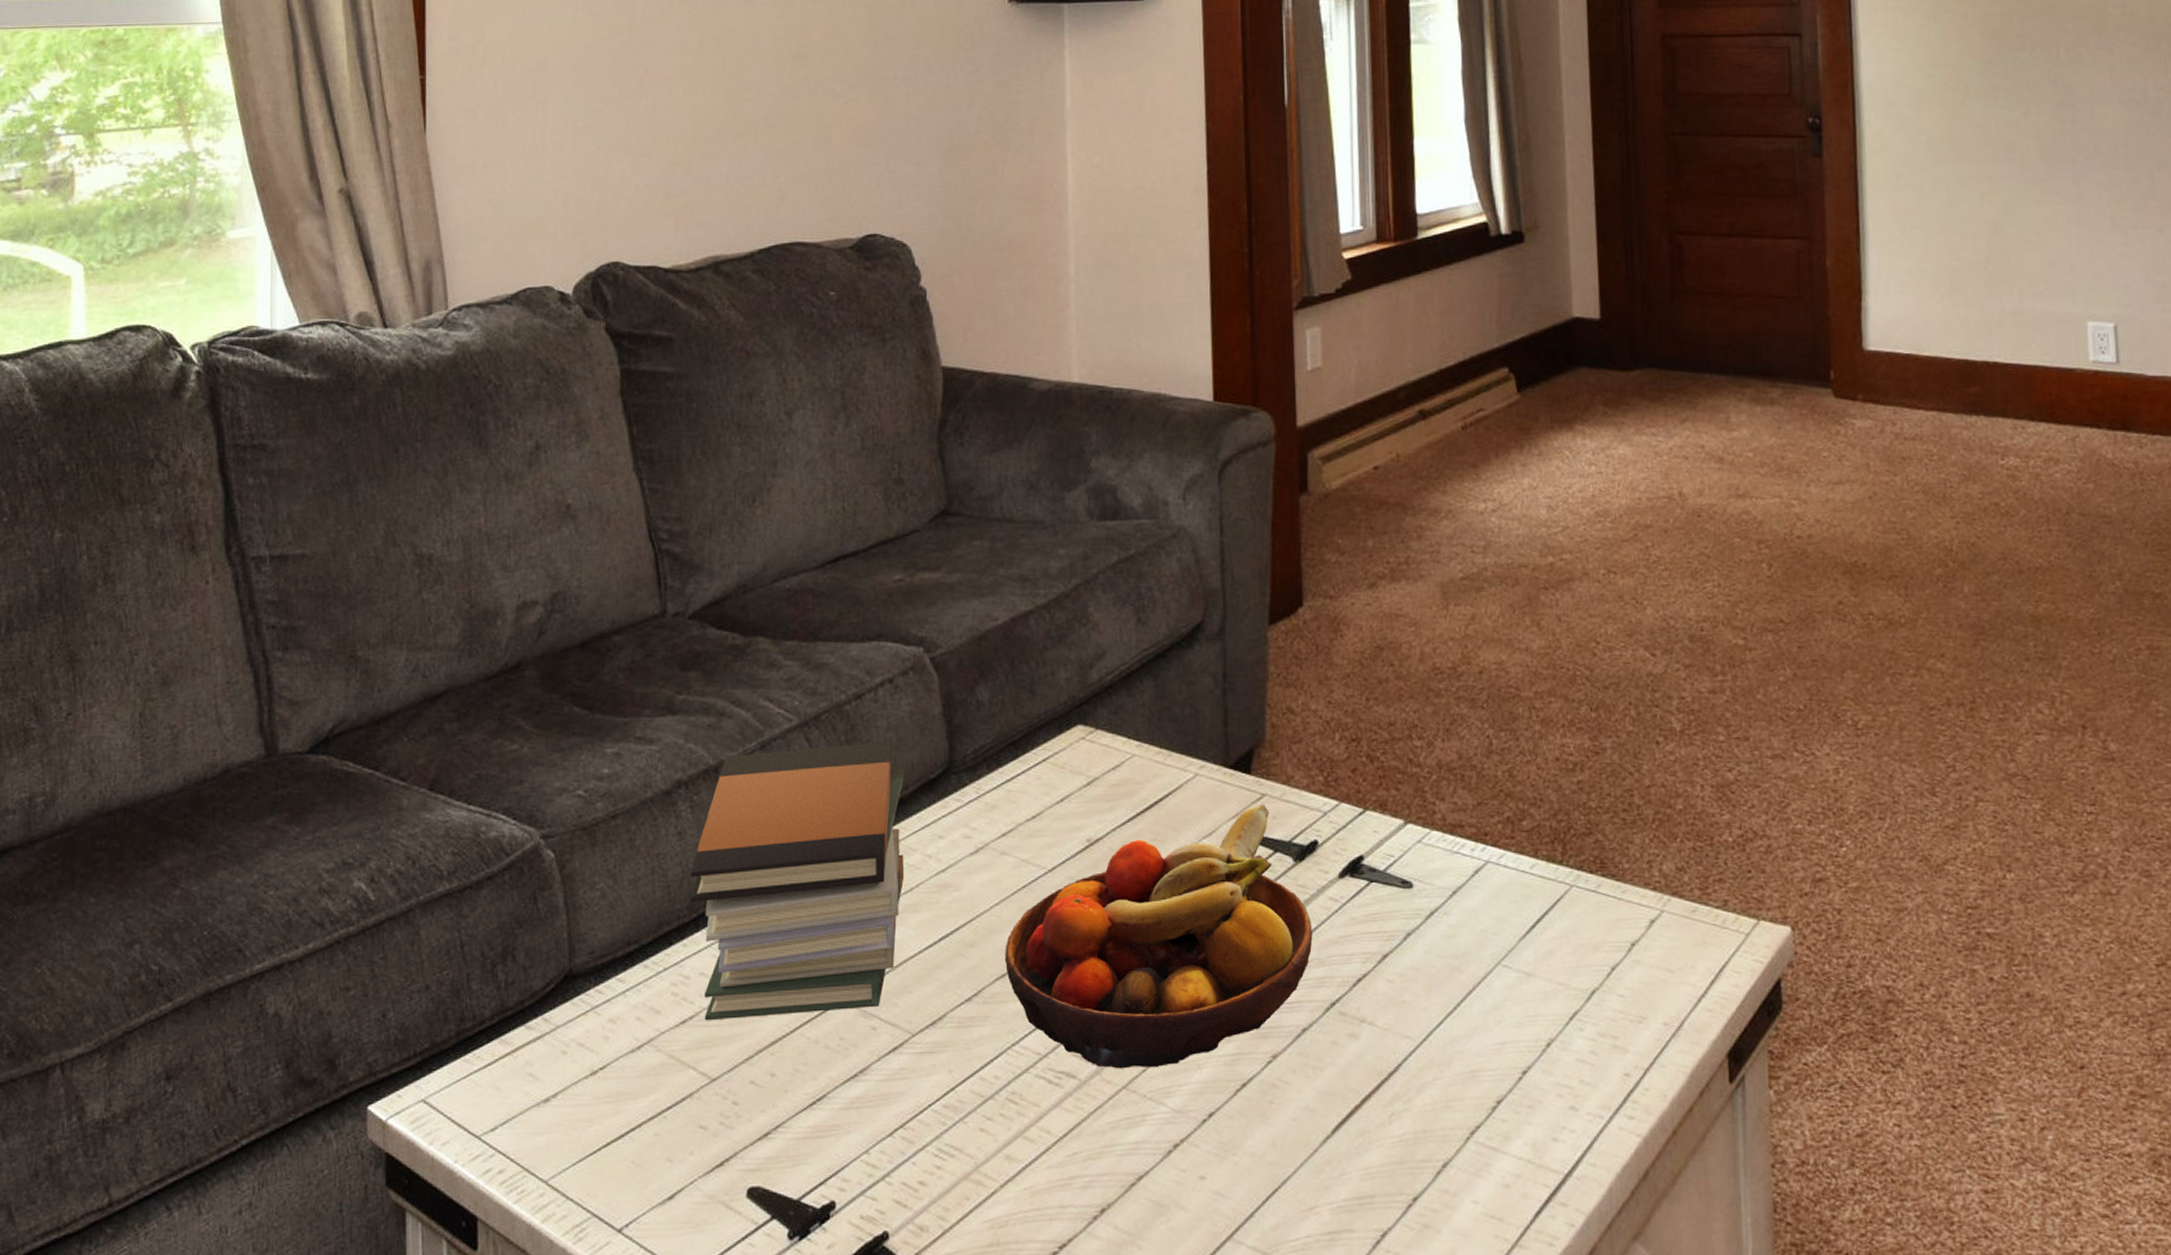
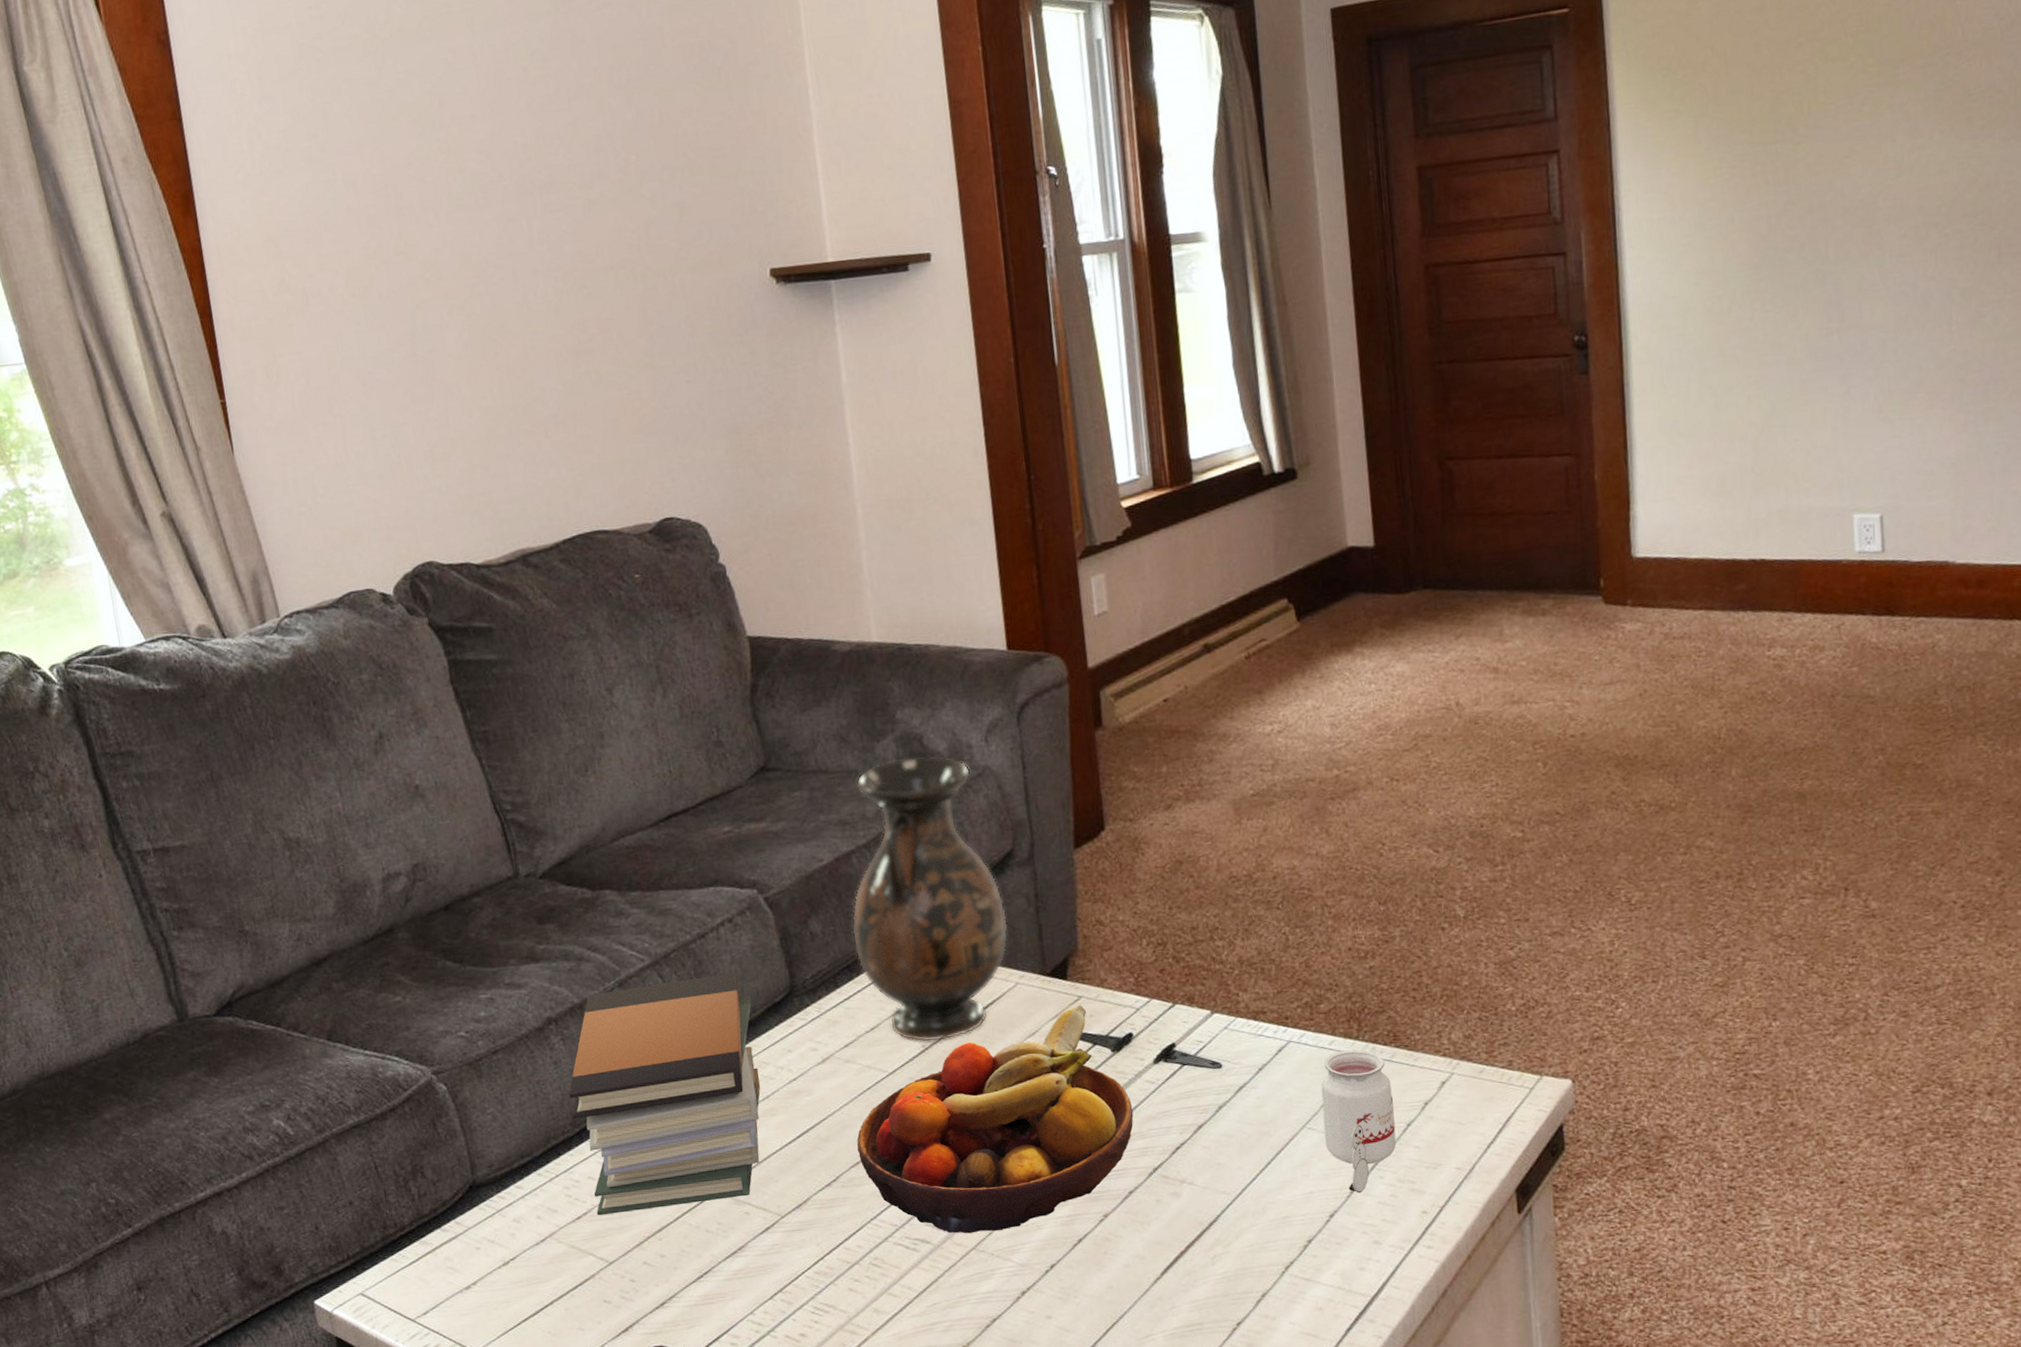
vase: none [1023,511,1191,836] -> present [852,756,1008,1042]
candle: none [1519,876,1599,1047] -> present [1320,1050,1397,1193]

